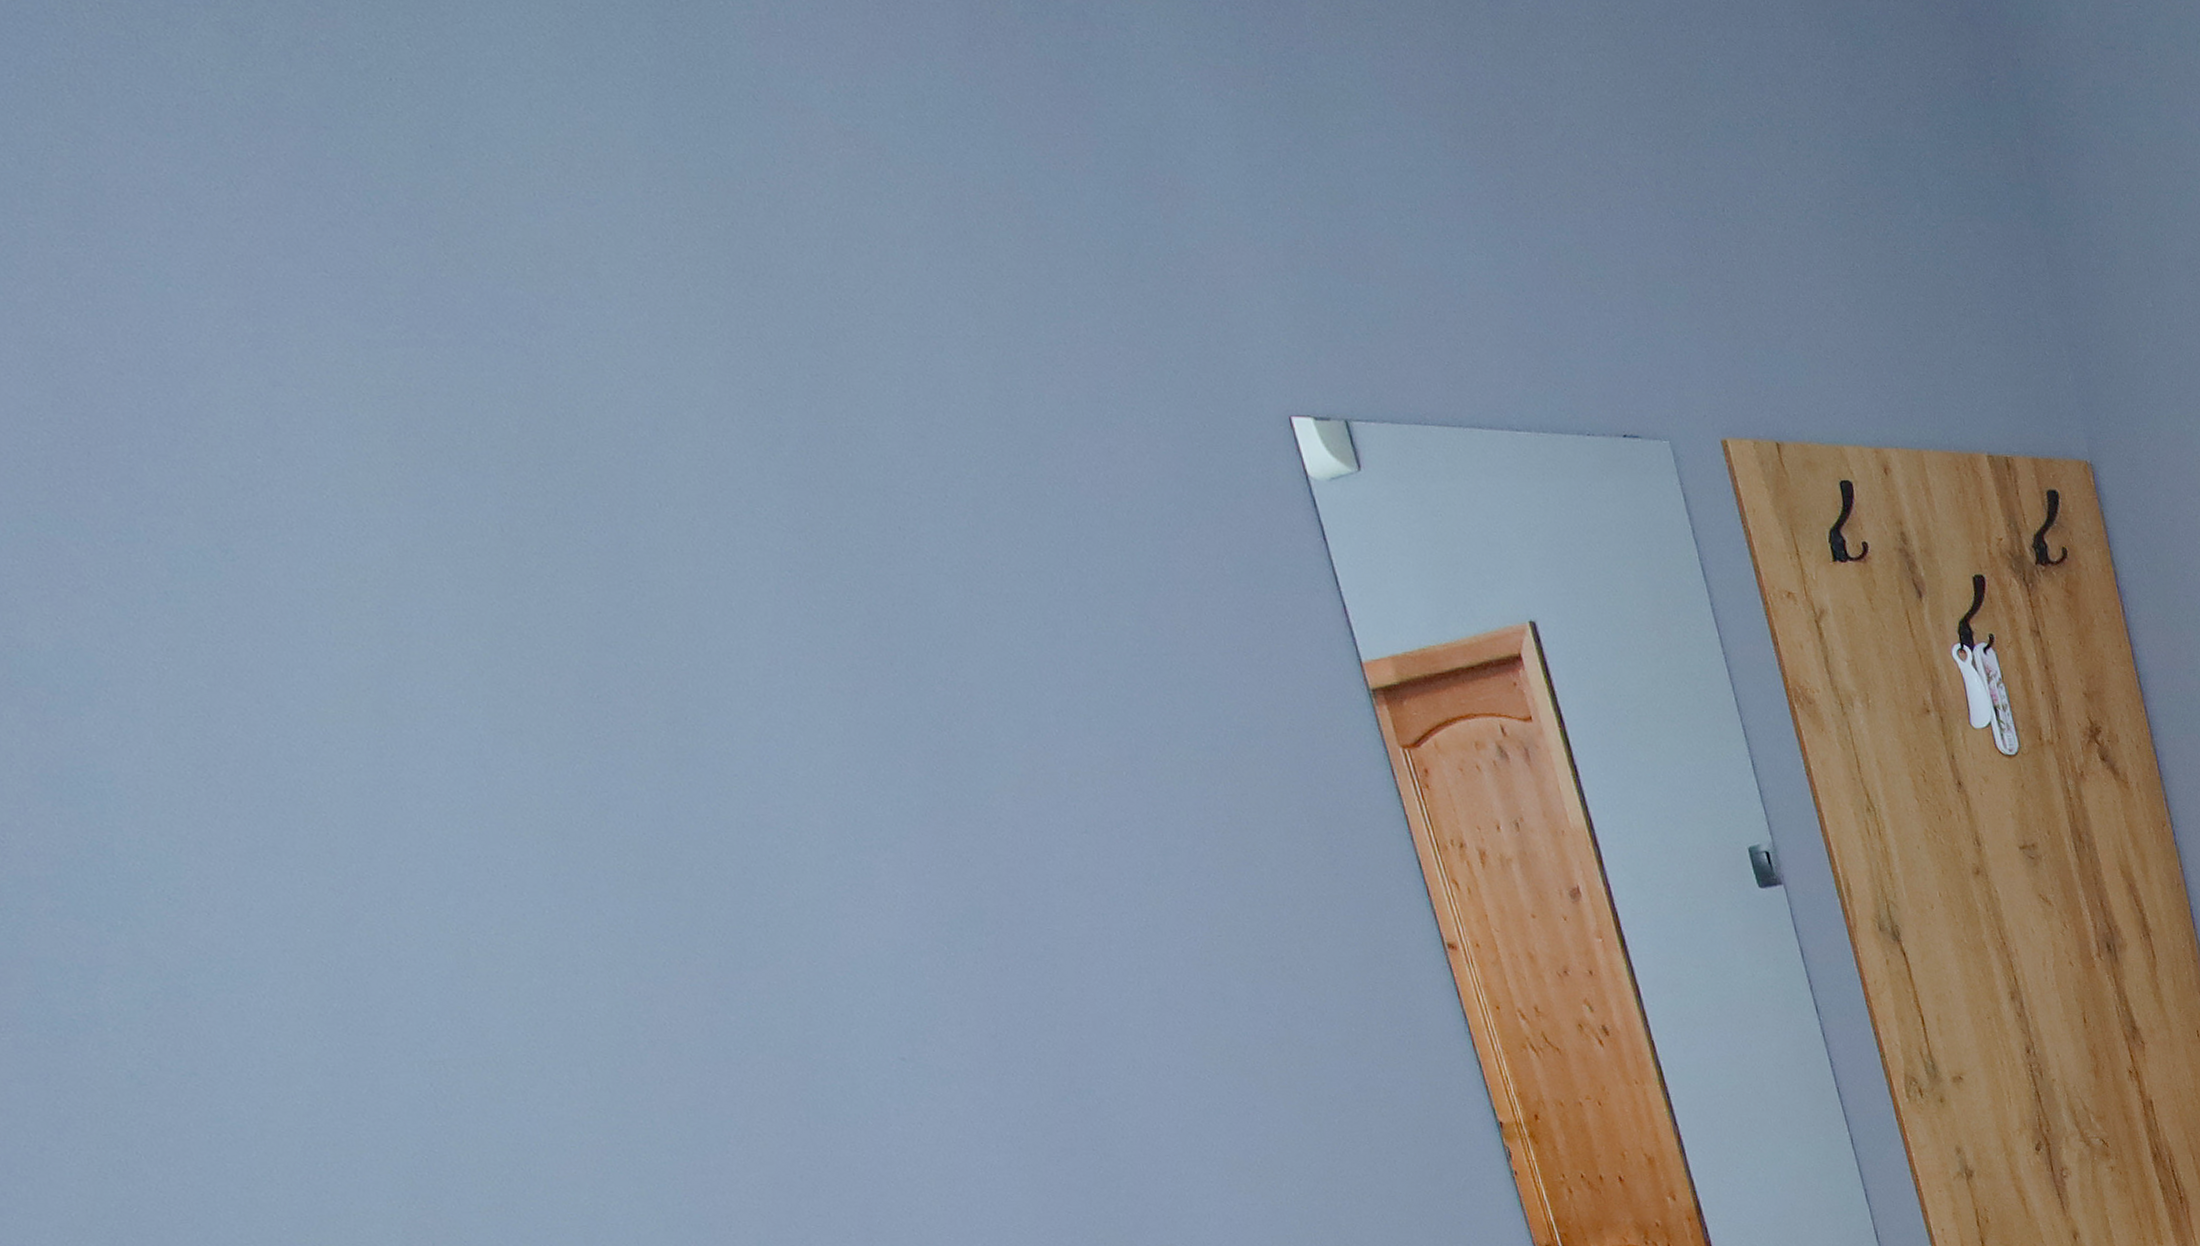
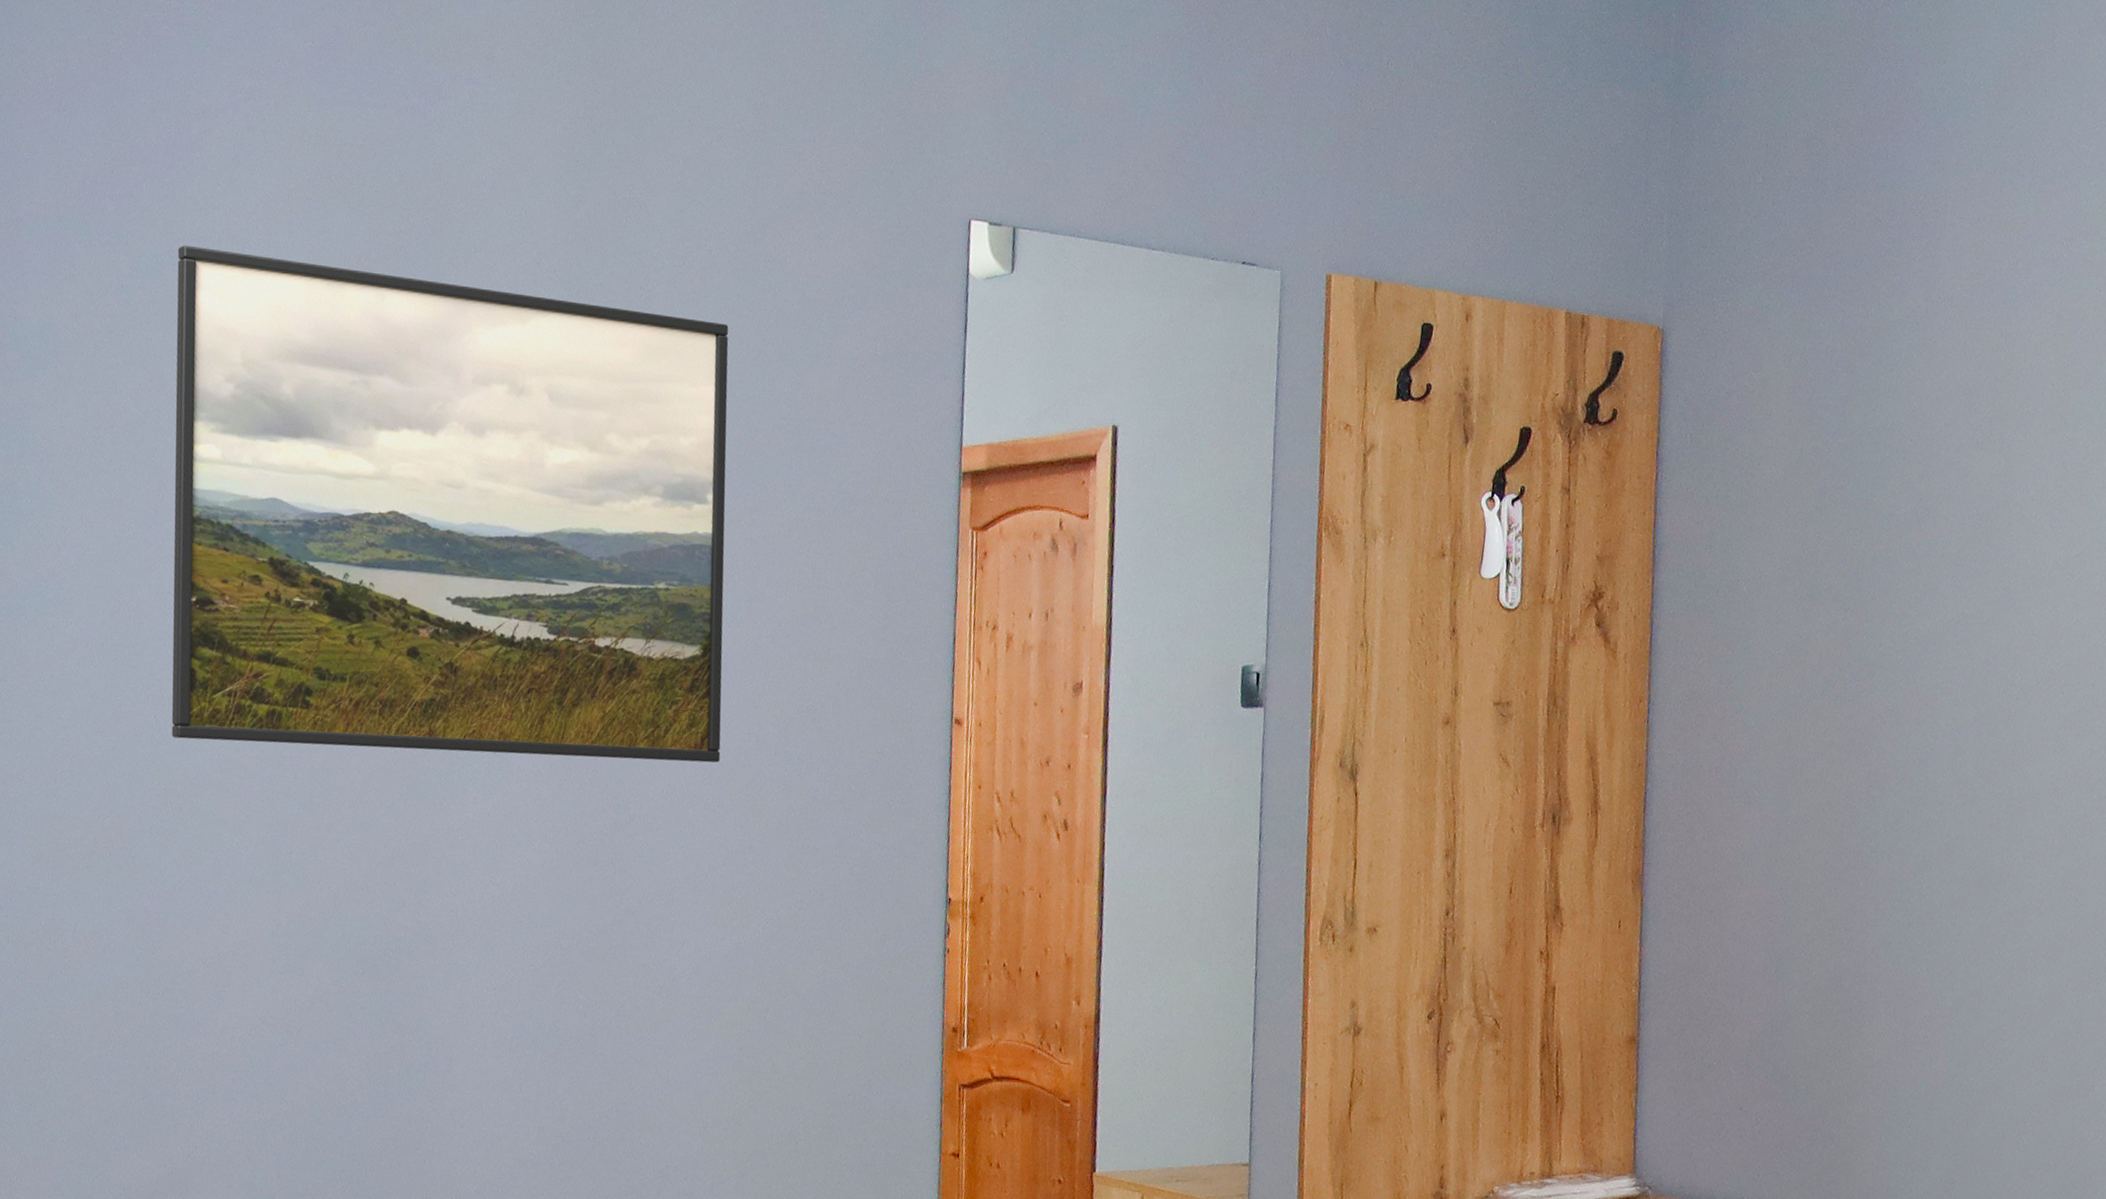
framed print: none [230,534,1186,1104] -> present [171,245,729,763]

